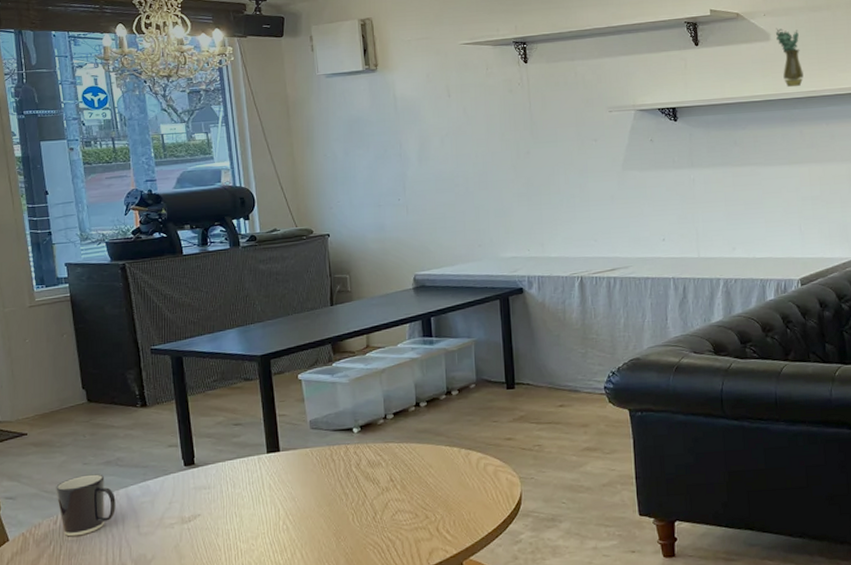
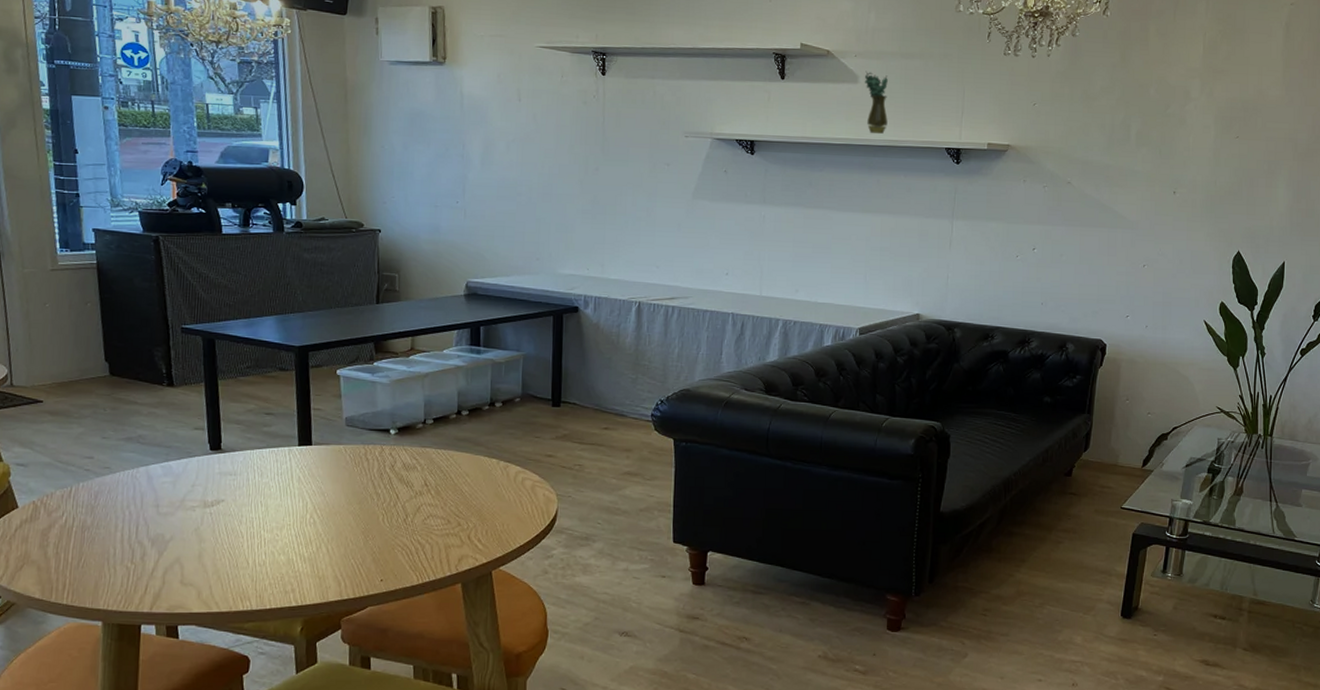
mug: present [56,474,116,537] -> none [71,449,135,510]

